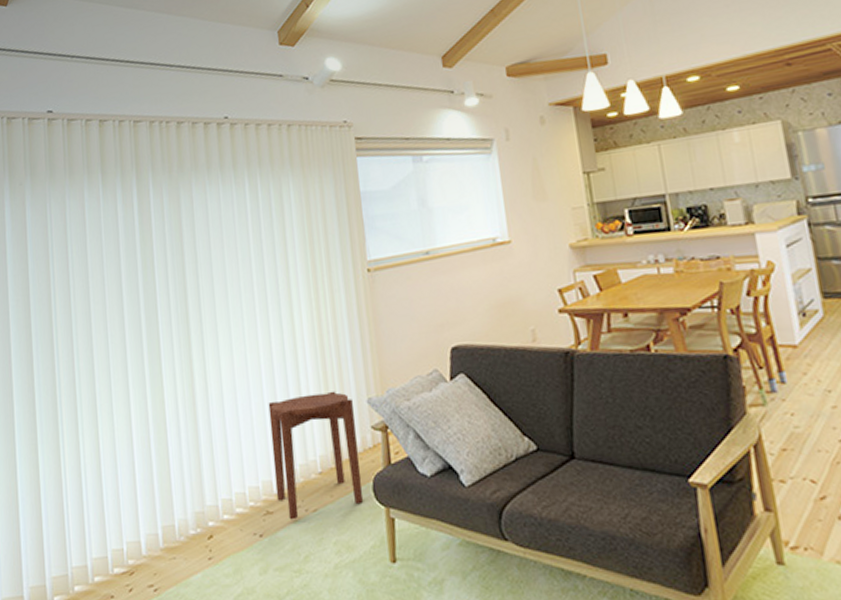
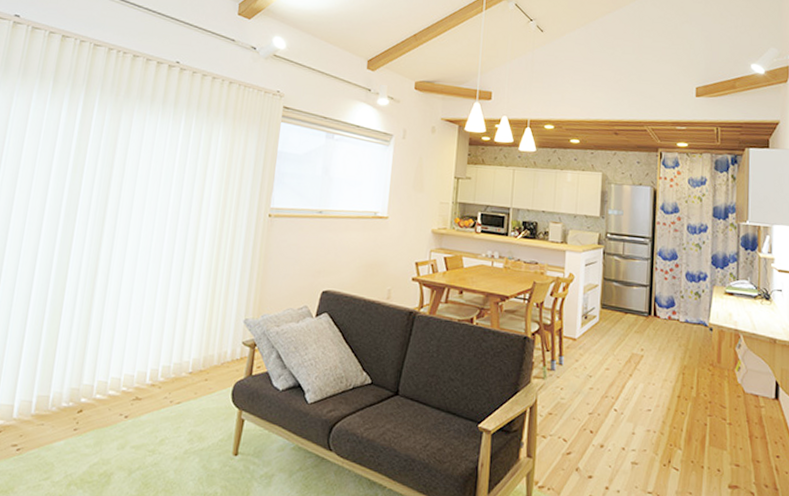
side table: present [268,391,364,520] -> none [147,306,232,408]

